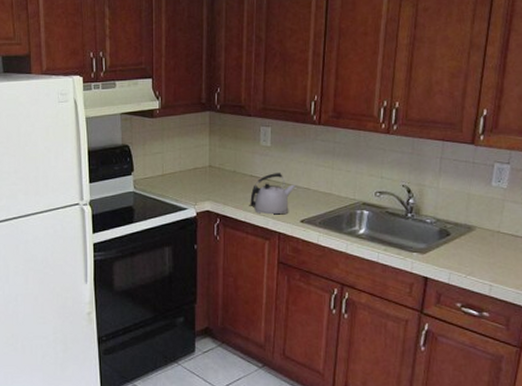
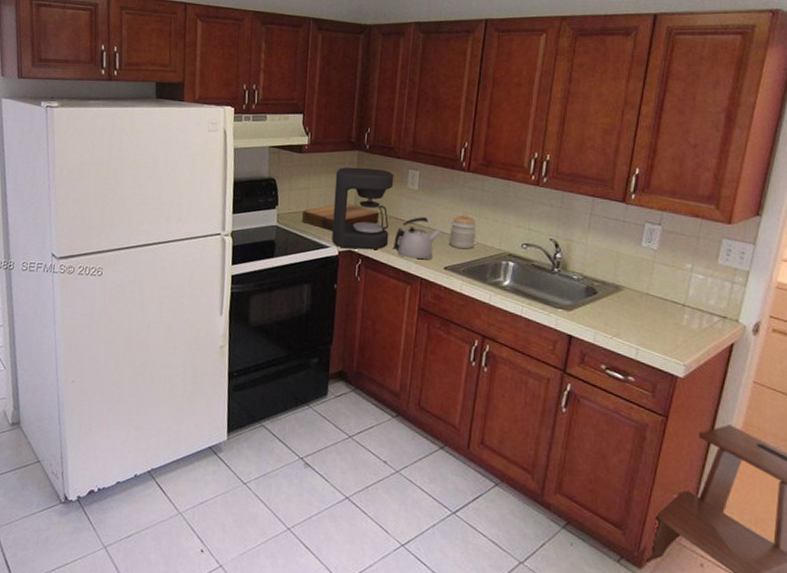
cutting board: none [158,165,234,193] -> present [301,204,380,231]
coffee maker: none [188,128,247,209] -> present [332,167,394,250]
jar: none [304,166,330,202] -> present [449,213,477,250]

